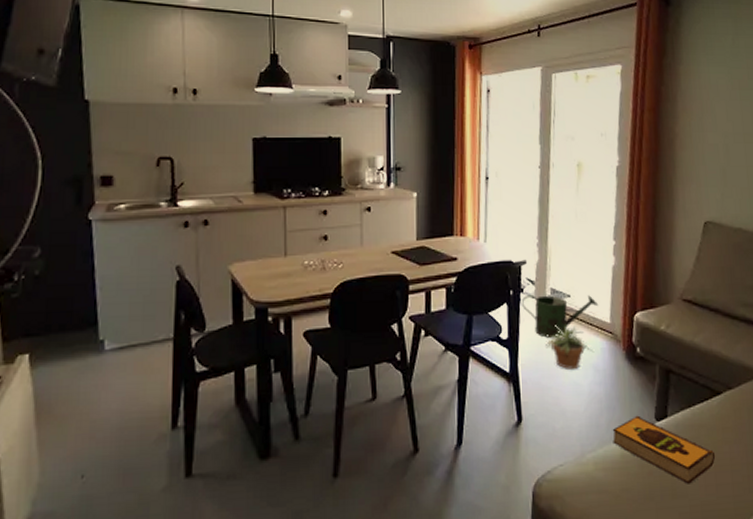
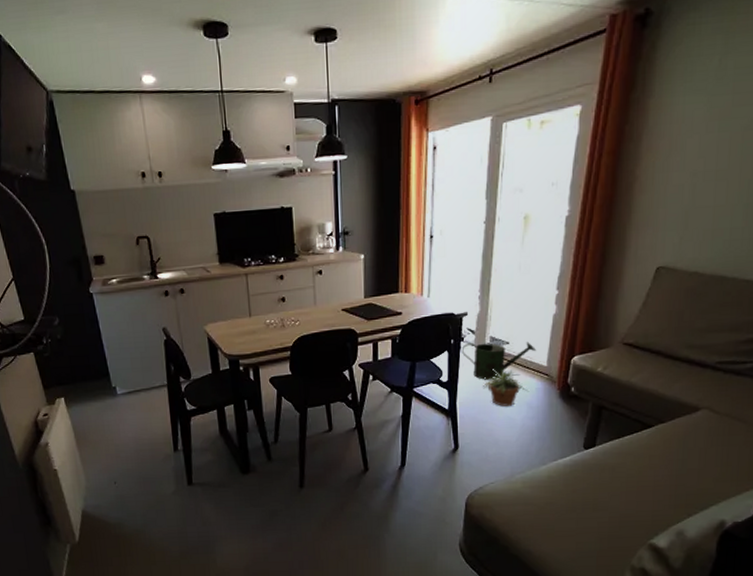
hardback book: present [612,415,716,484] -> none [541,444,640,500]

